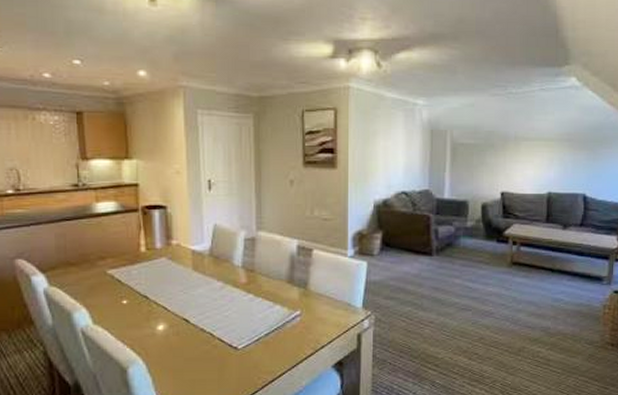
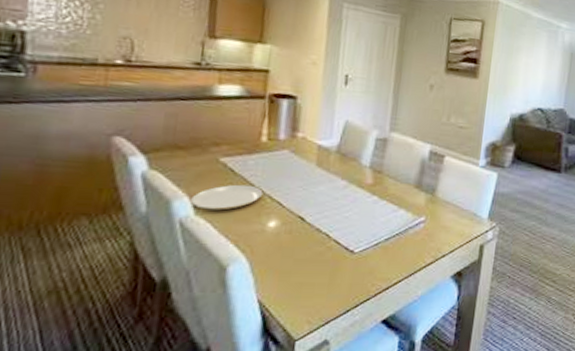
plate: none [88,293,149,319] -> present [191,184,264,211]

